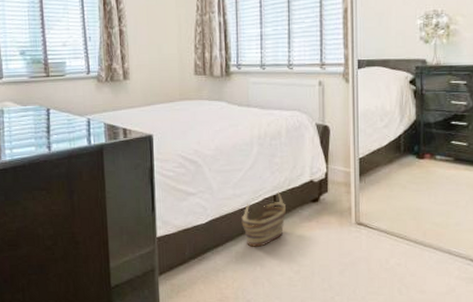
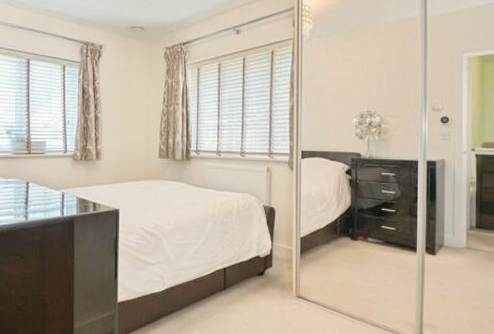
basket: present [241,191,287,247] -> none [194,265,235,315]

